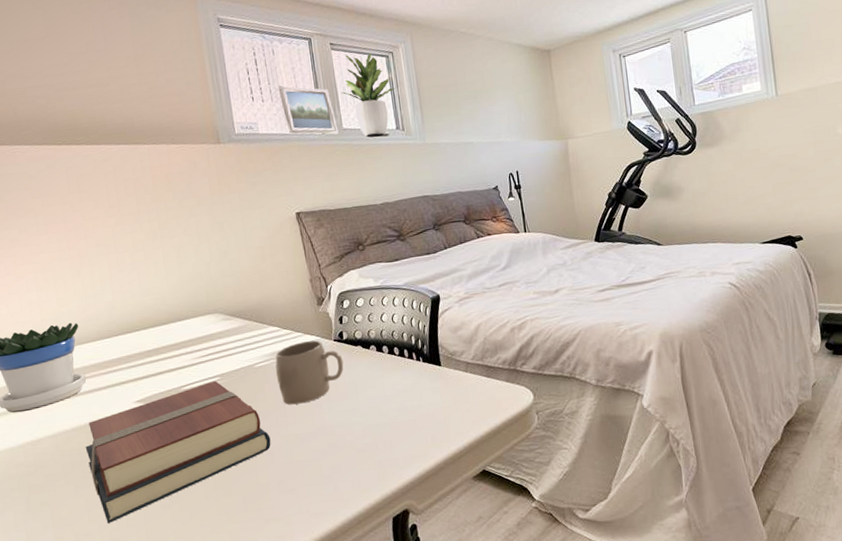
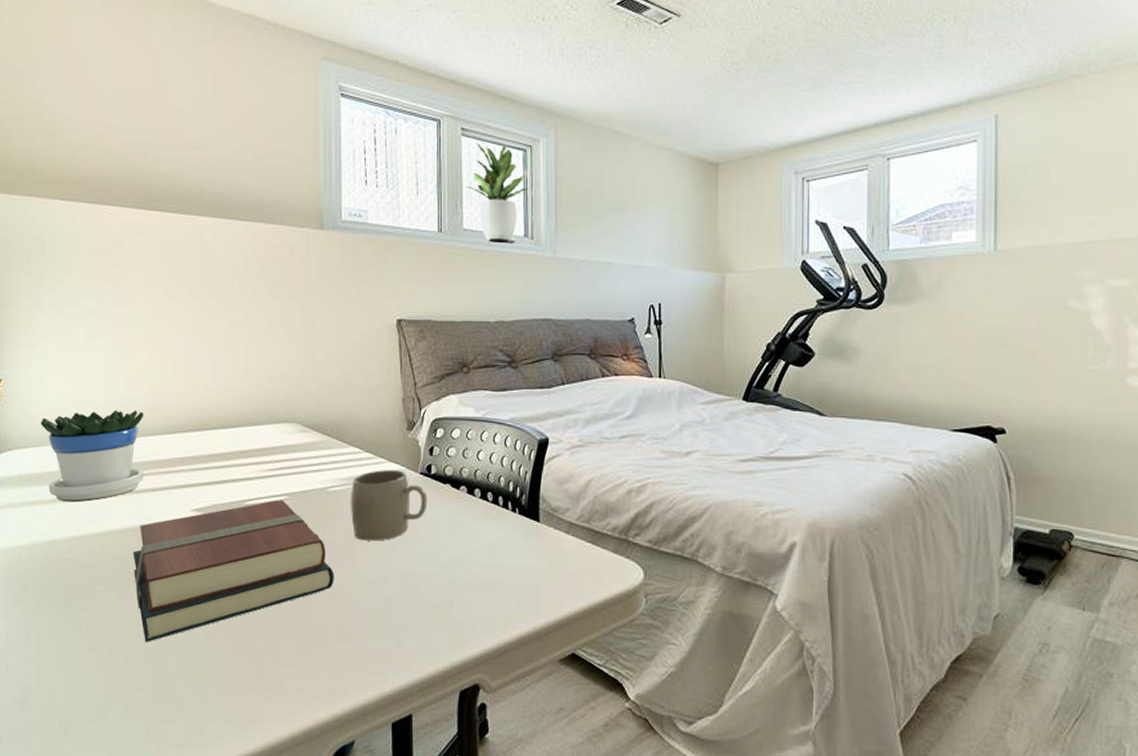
picture frame: present [278,85,339,135] -> none [396,171,458,235]

